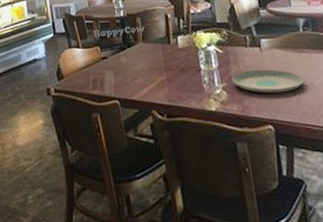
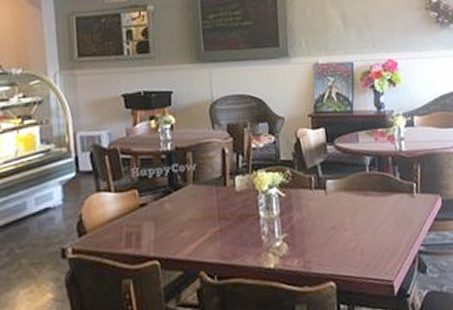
plate: present [232,69,305,94] -> none [294,215,369,244]

